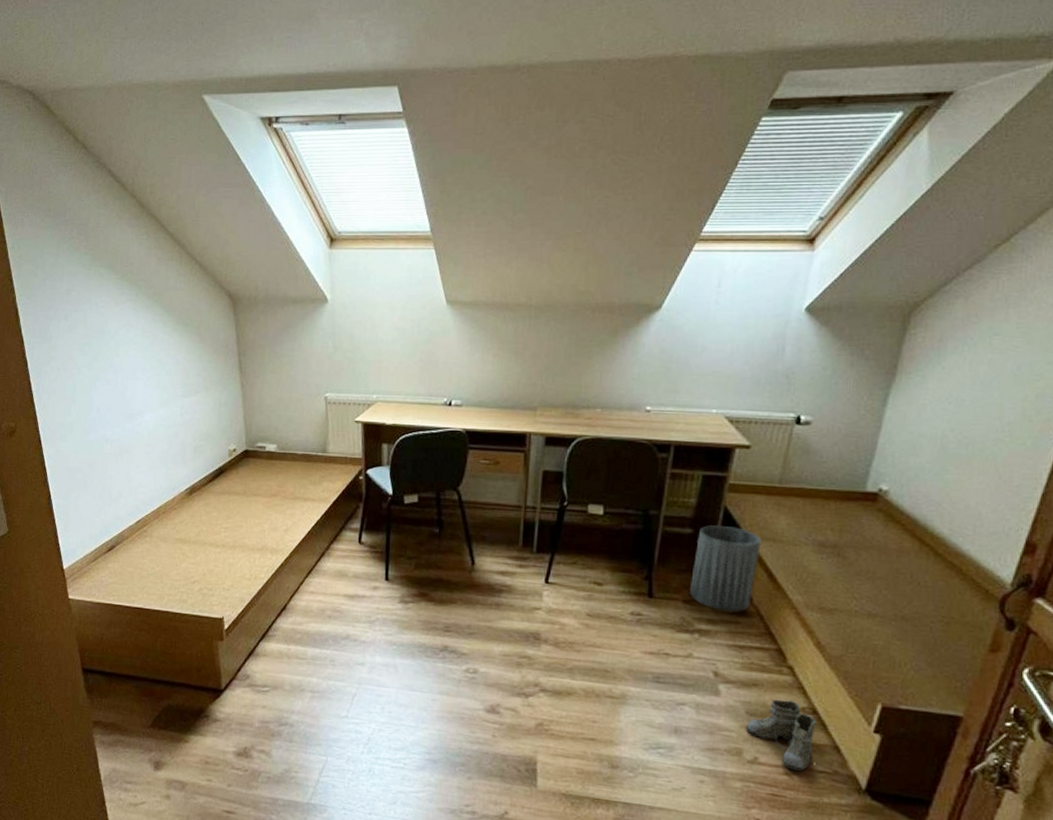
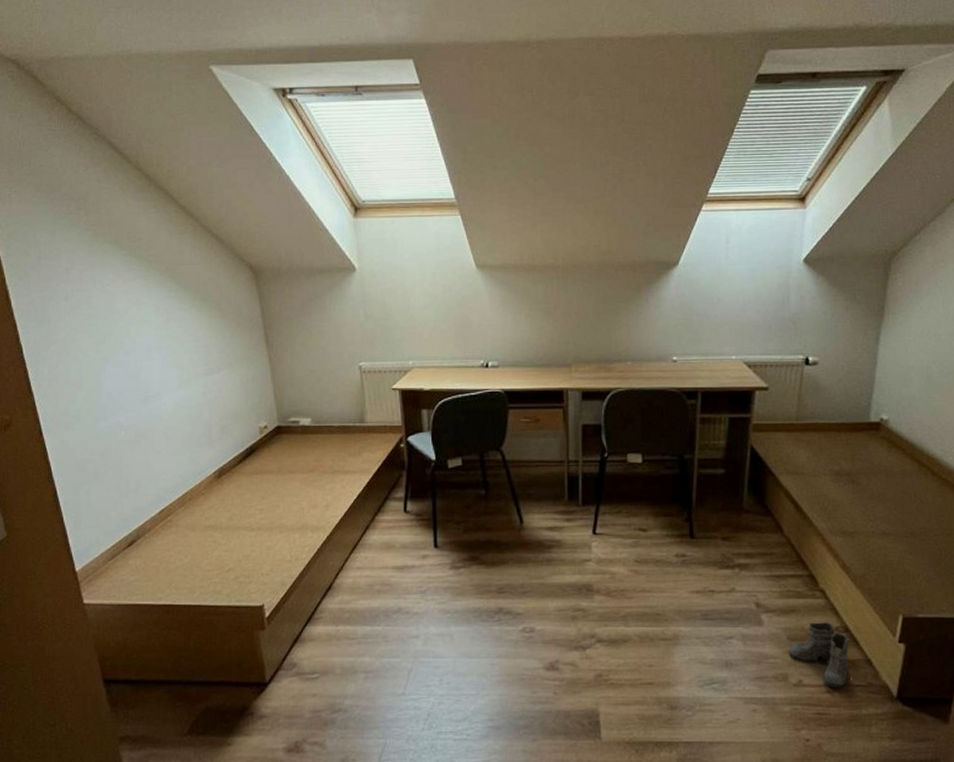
trash can: present [690,525,761,612] -> none [727,464,786,544]

